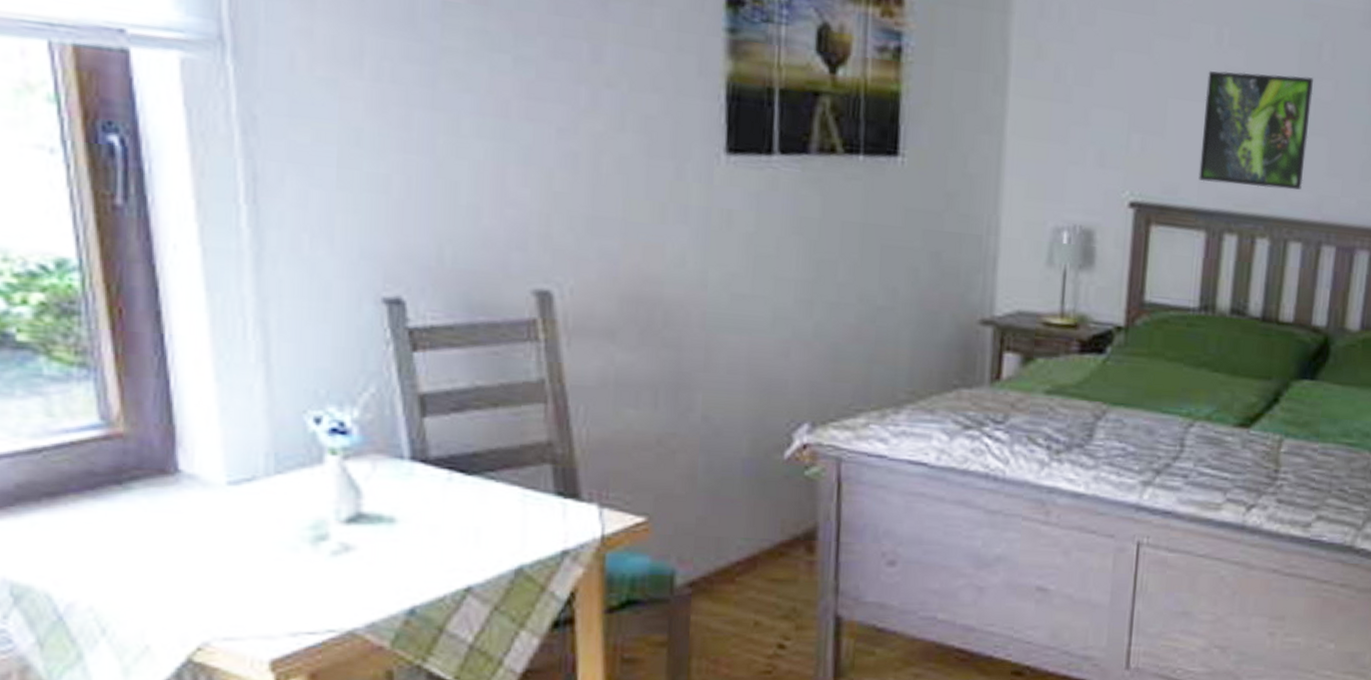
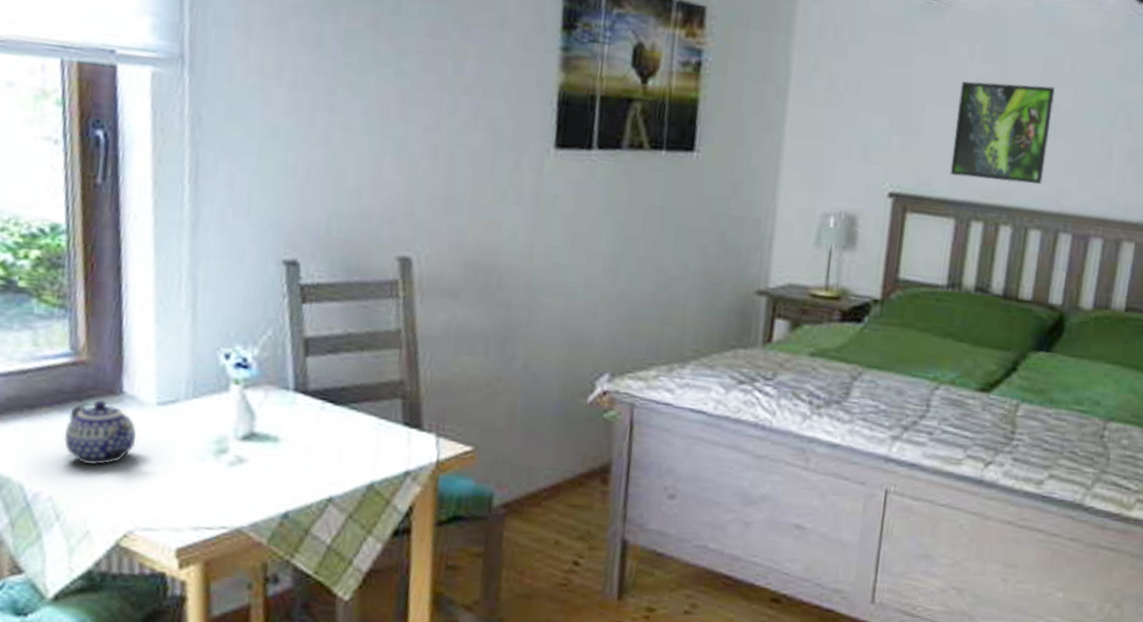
teapot: none [102,481,203,564] -> present [63,399,137,466]

